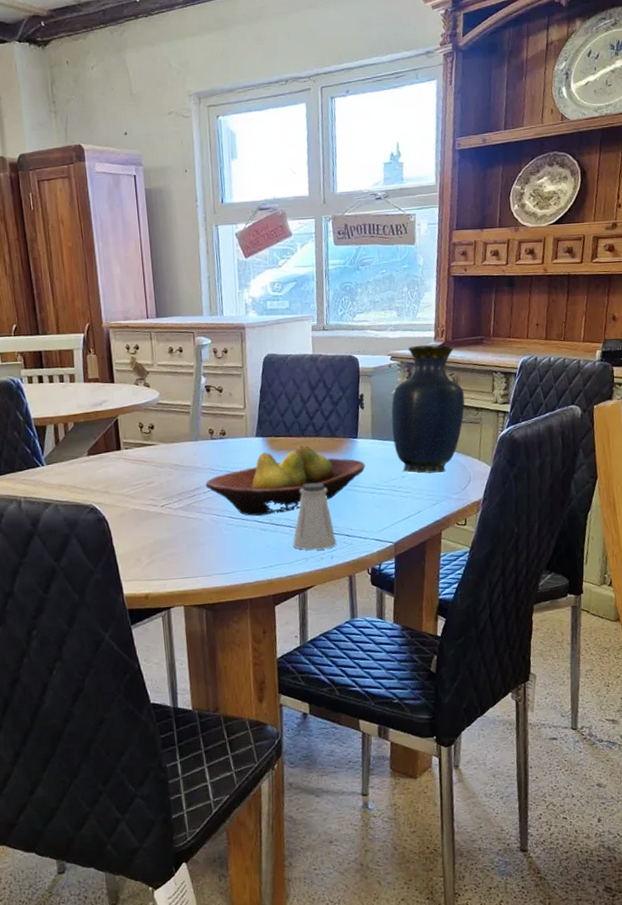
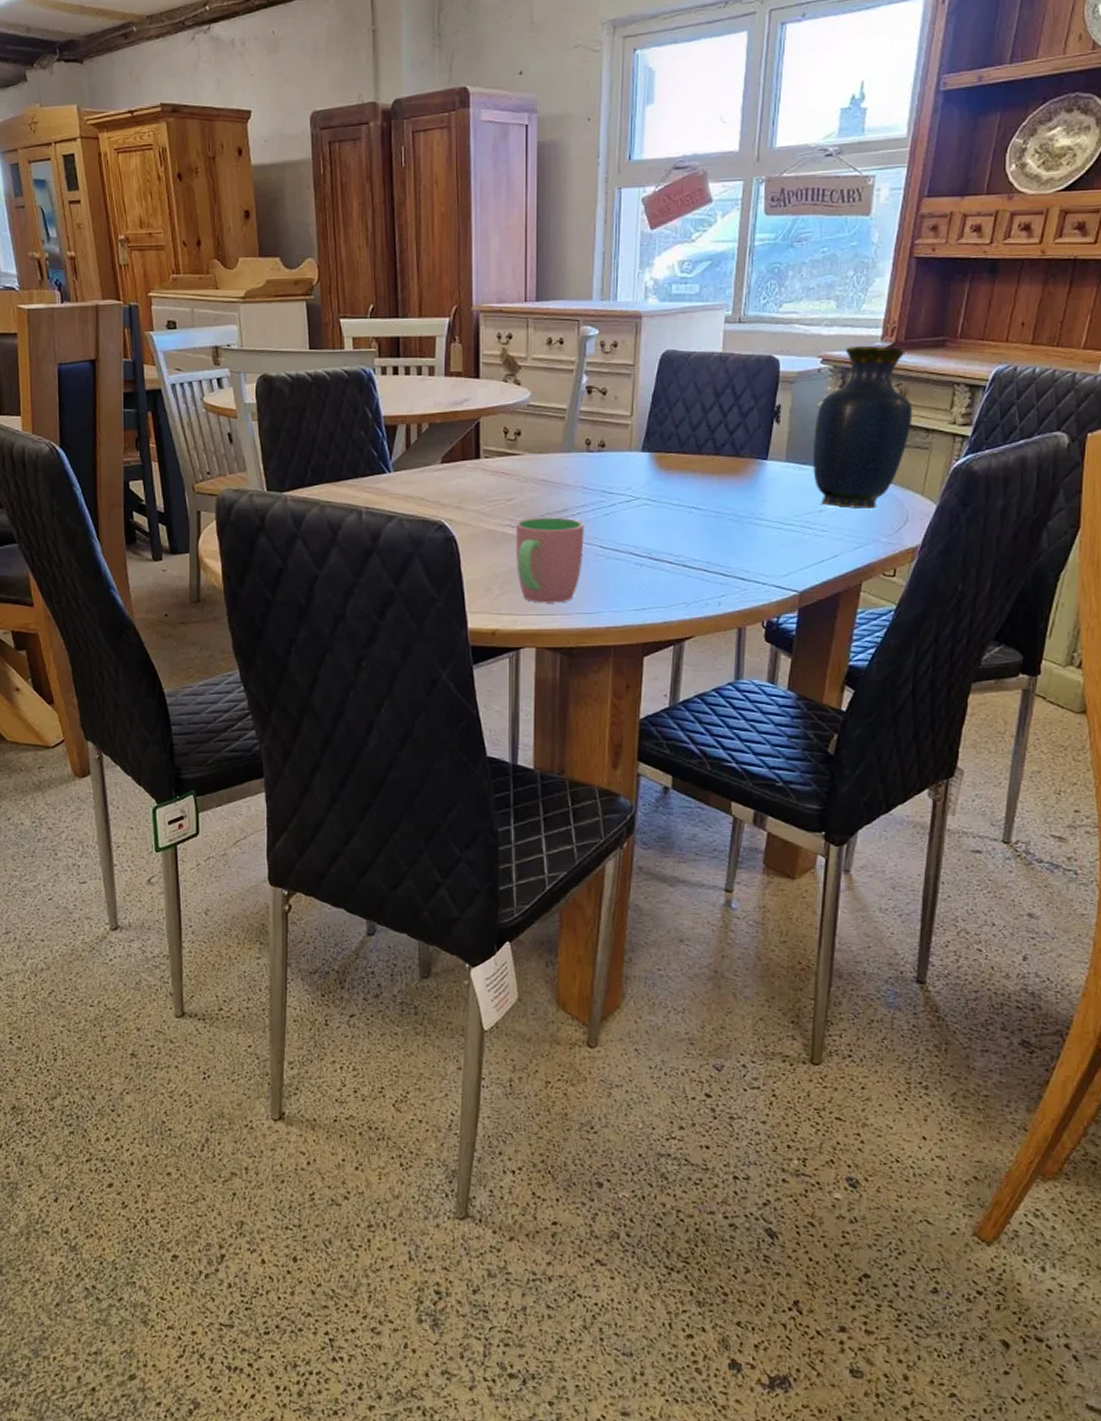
cup: none [156,495,216,568] -> present [515,517,584,603]
fruit bowl: present [205,444,365,516] -> none [575,464,773,548]
saltshaker: present [293,483,337,551] -> none [673,512,727,594]

